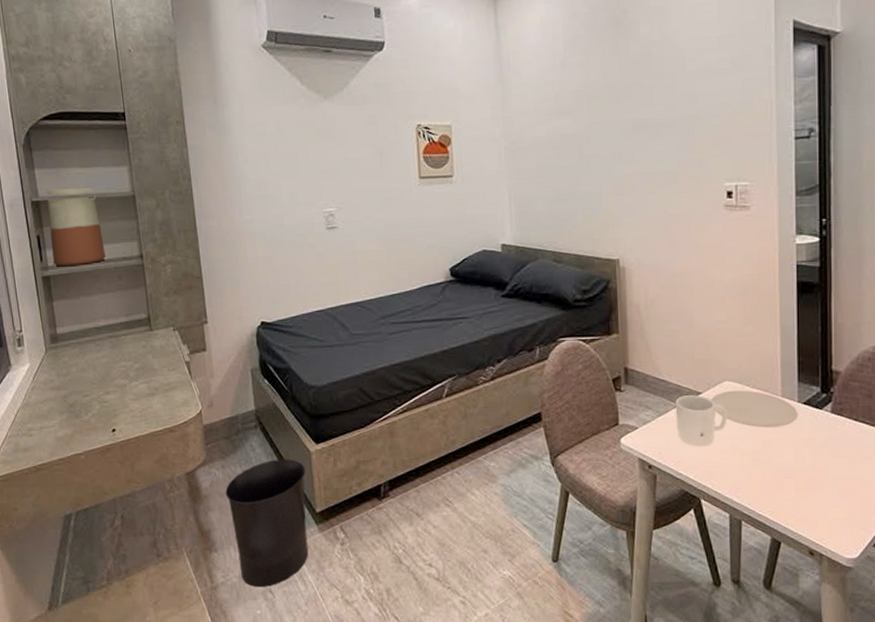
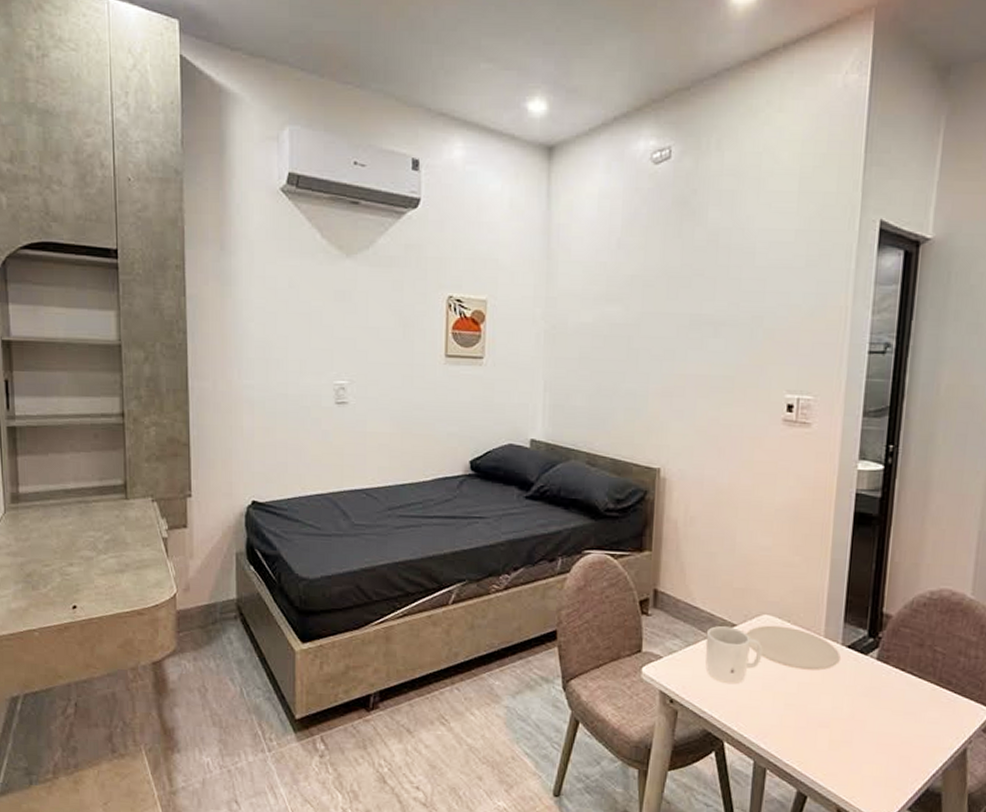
vase: present [46,187,106,267] -> none [20,329,82,419]
waste bin: present [225,459,309,587] -> none [195,656,287,796]

